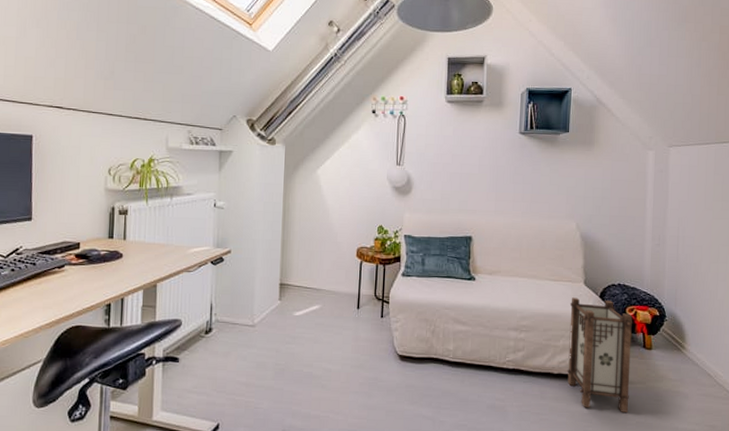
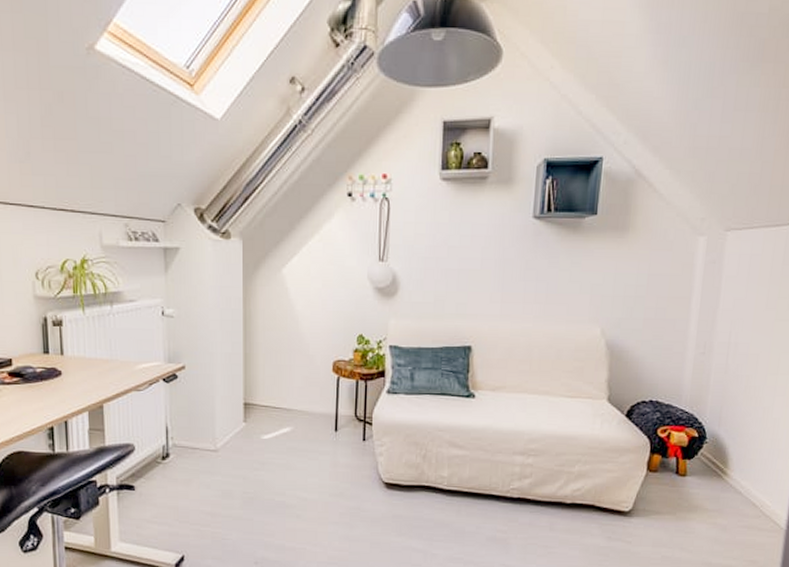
lantern: present [567,297,633,413] -> none [582,416,666,547]

